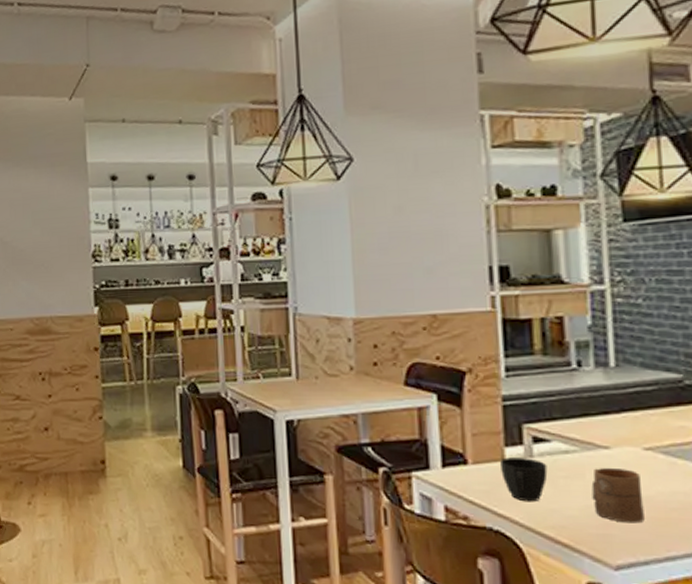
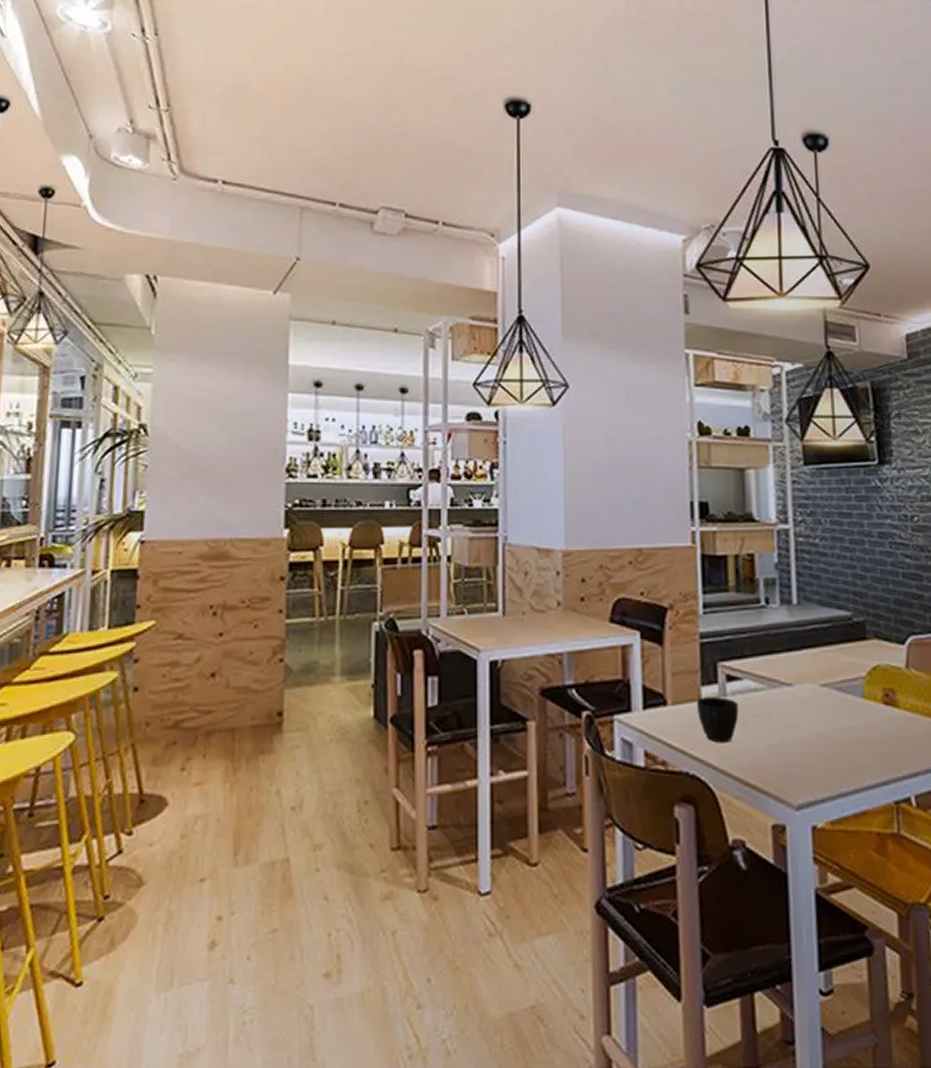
cup: present [591,467,645,524] -> none [777,704,821,761]

